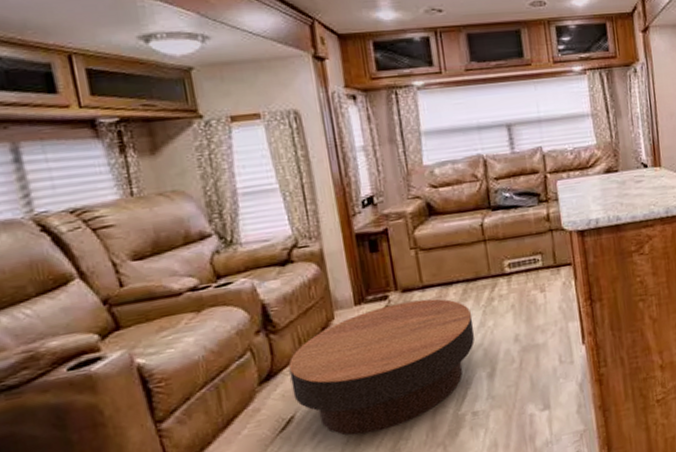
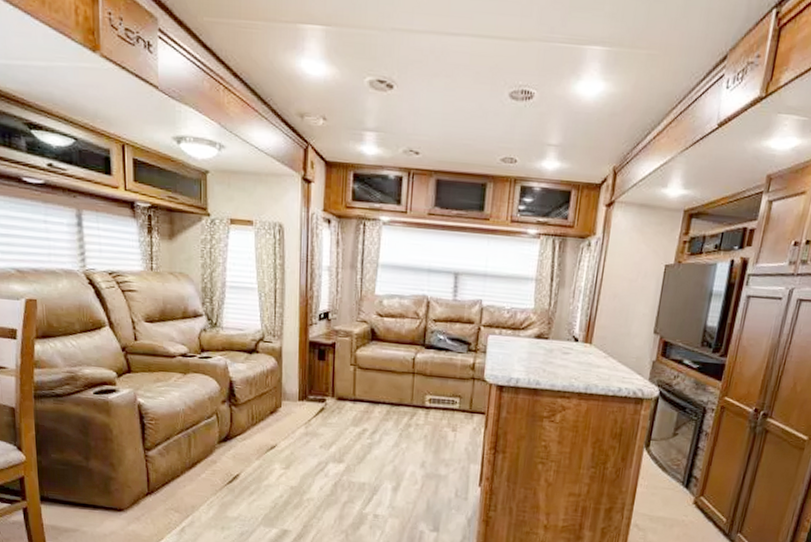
coffee table: present [288,299,475,436] -> none [241,407,390,507]

